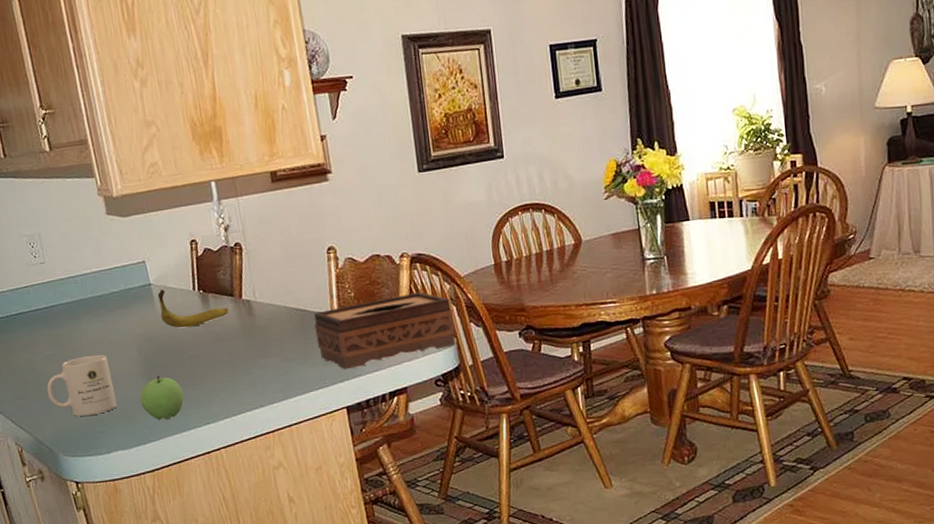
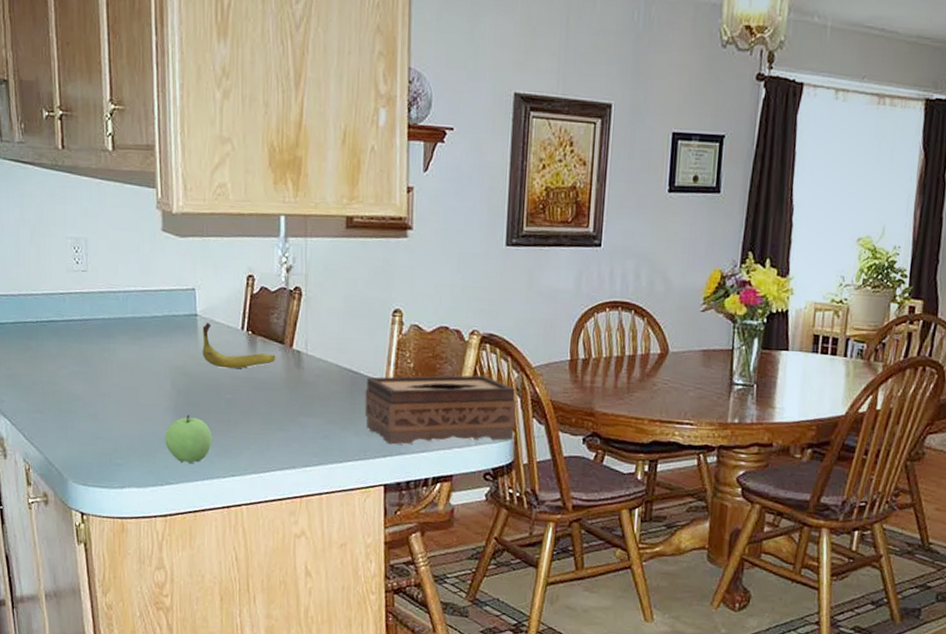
mug: present [47,354,118,417] -> none [67,379,139,445]

